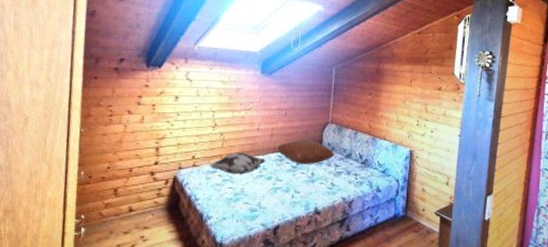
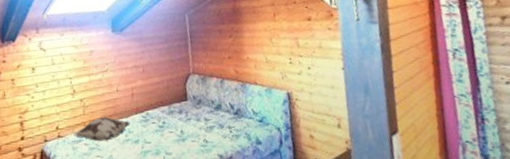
pillow: present [276,139,335,164] -> none [139,95,203,123]

